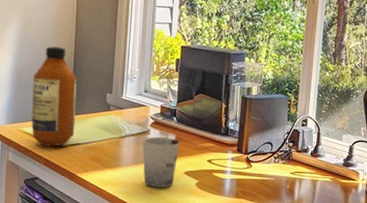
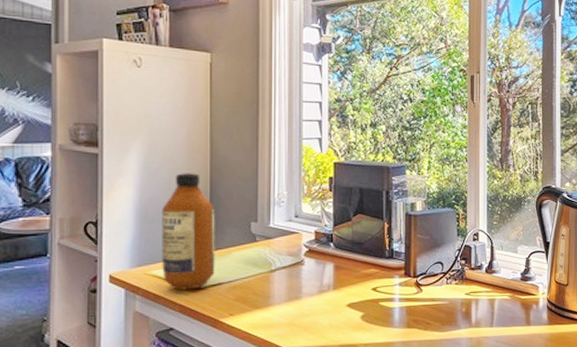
cup: present [142,136,180,188] -> none [296,266,339,326]

